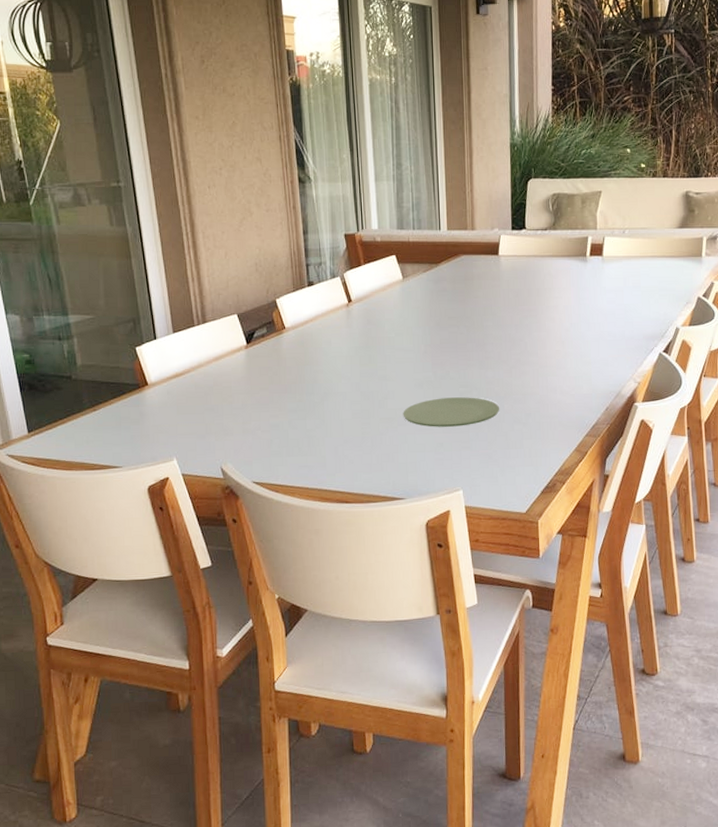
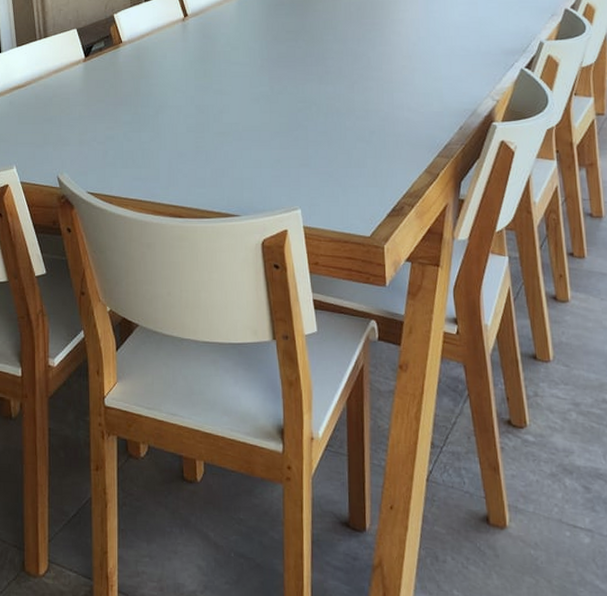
plate: present [403,397,500,427] -> none [238,113,341,143]

